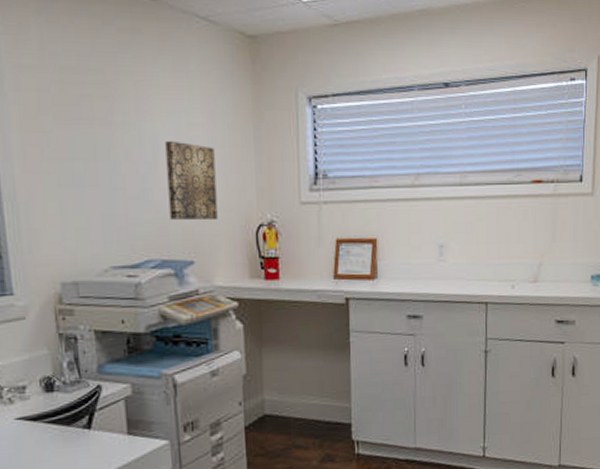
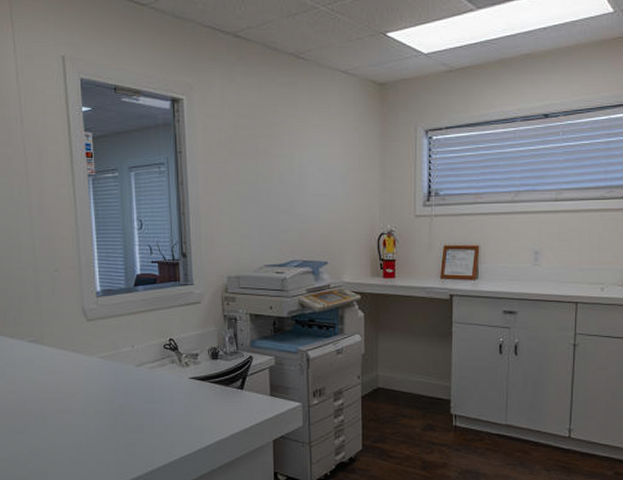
wall art: present [165,140,218,221] -> none [310,167,348,230]

